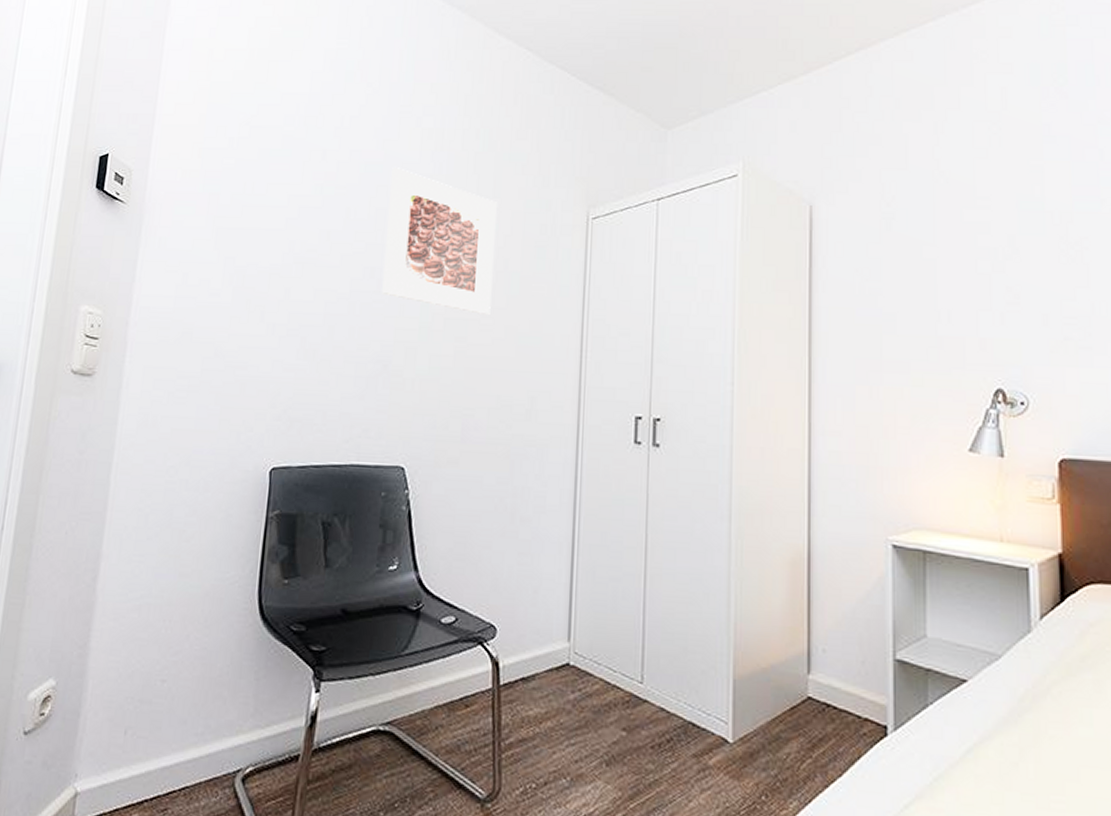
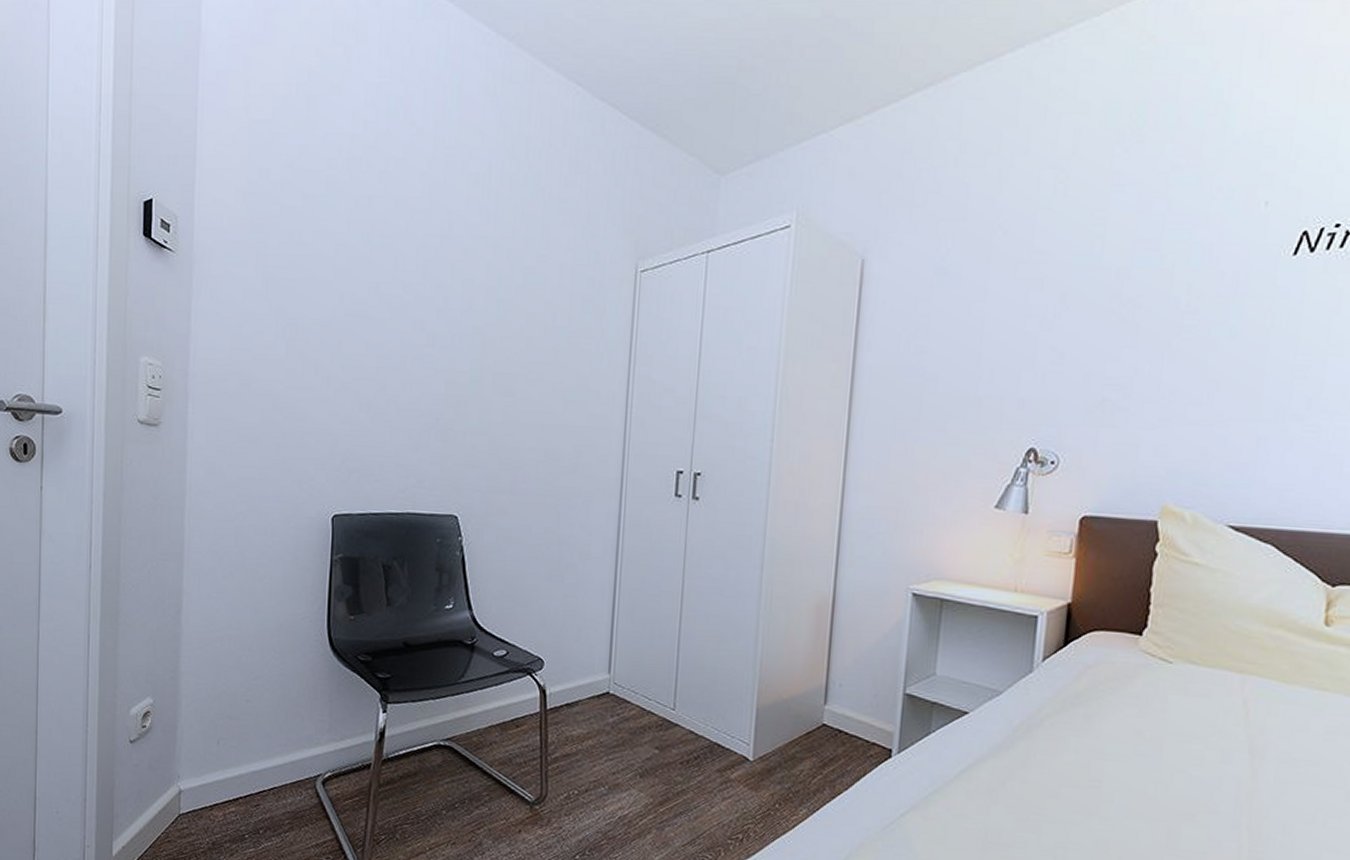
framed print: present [382,168,497,315] -> none [432,215,545,369]

